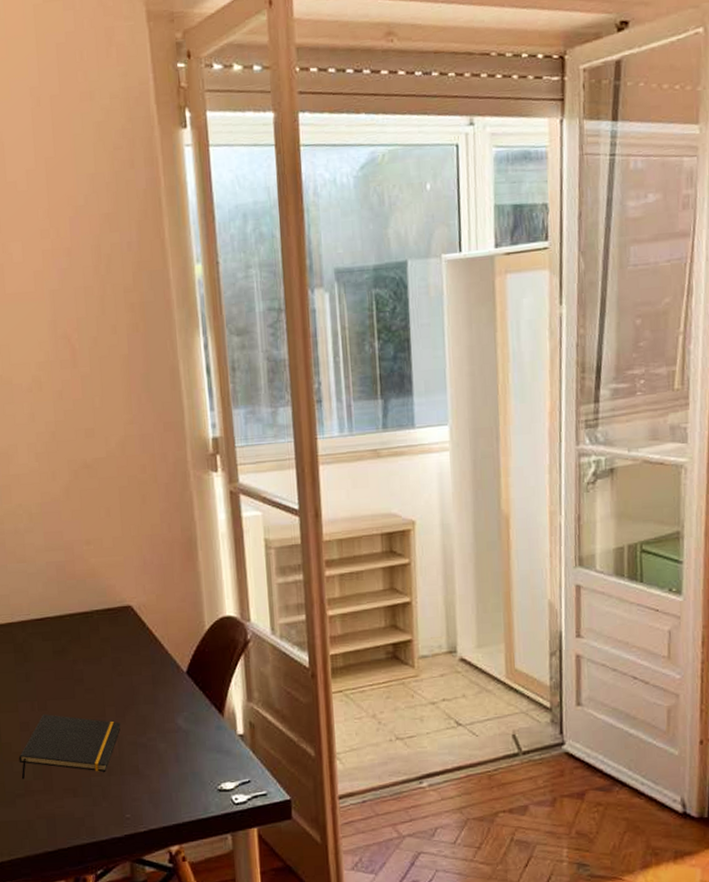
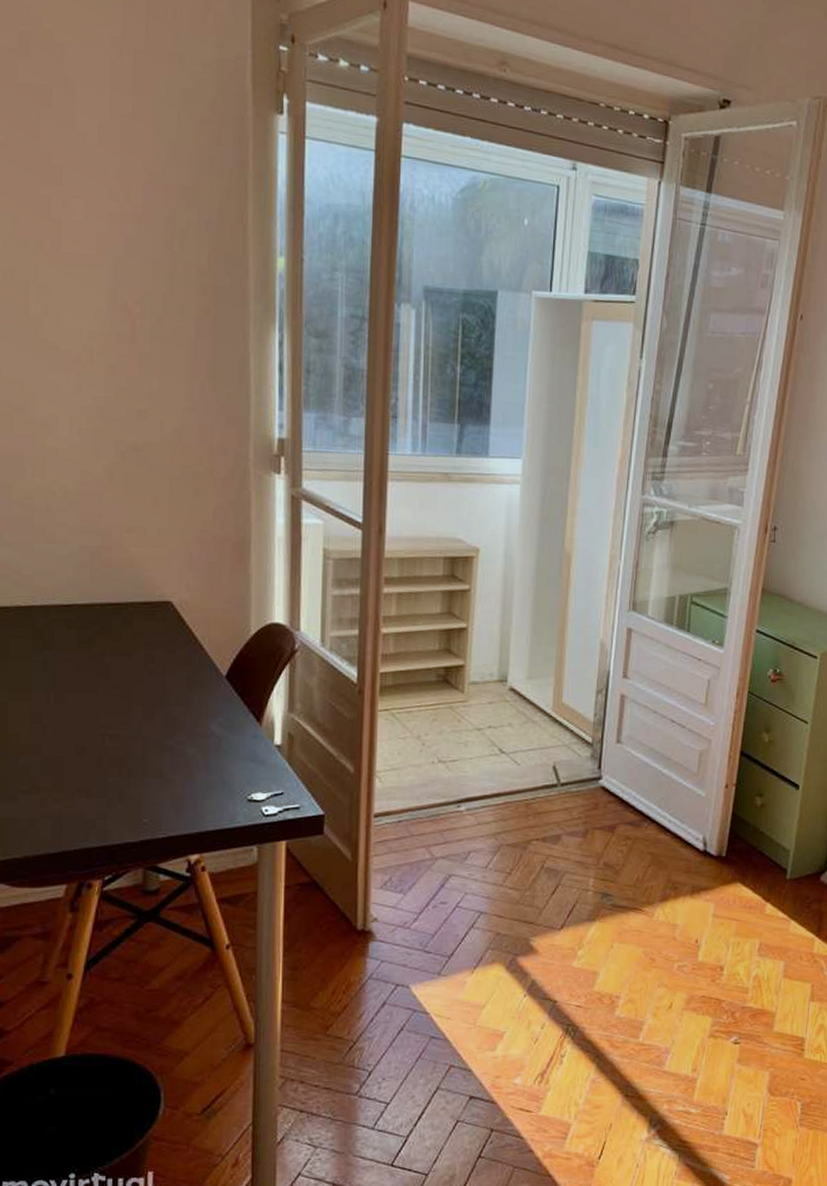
notepad: present [18,714,121,780] -> none [26,707,148,775]

